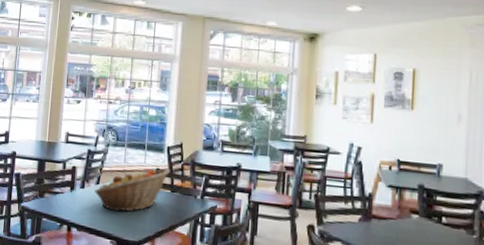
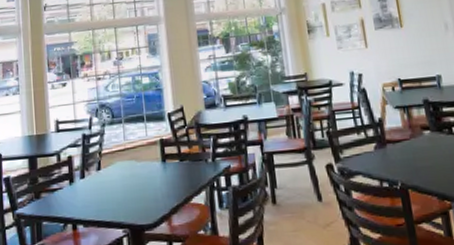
fruit basket: present [94,168,170,212] -> none [96,136,175,196]

